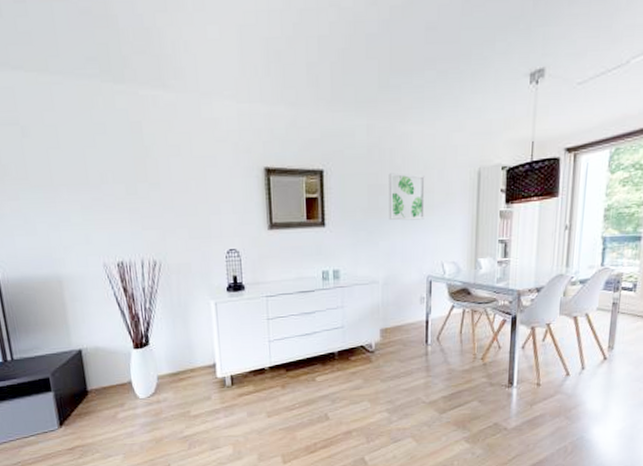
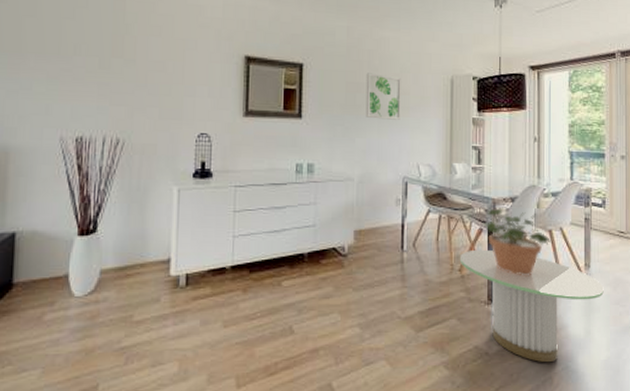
side table: none [482,338,626,435] -> present [459,249,604,363]
potted plant: none [505,299,577,360] -> present [481,208,553,275]

